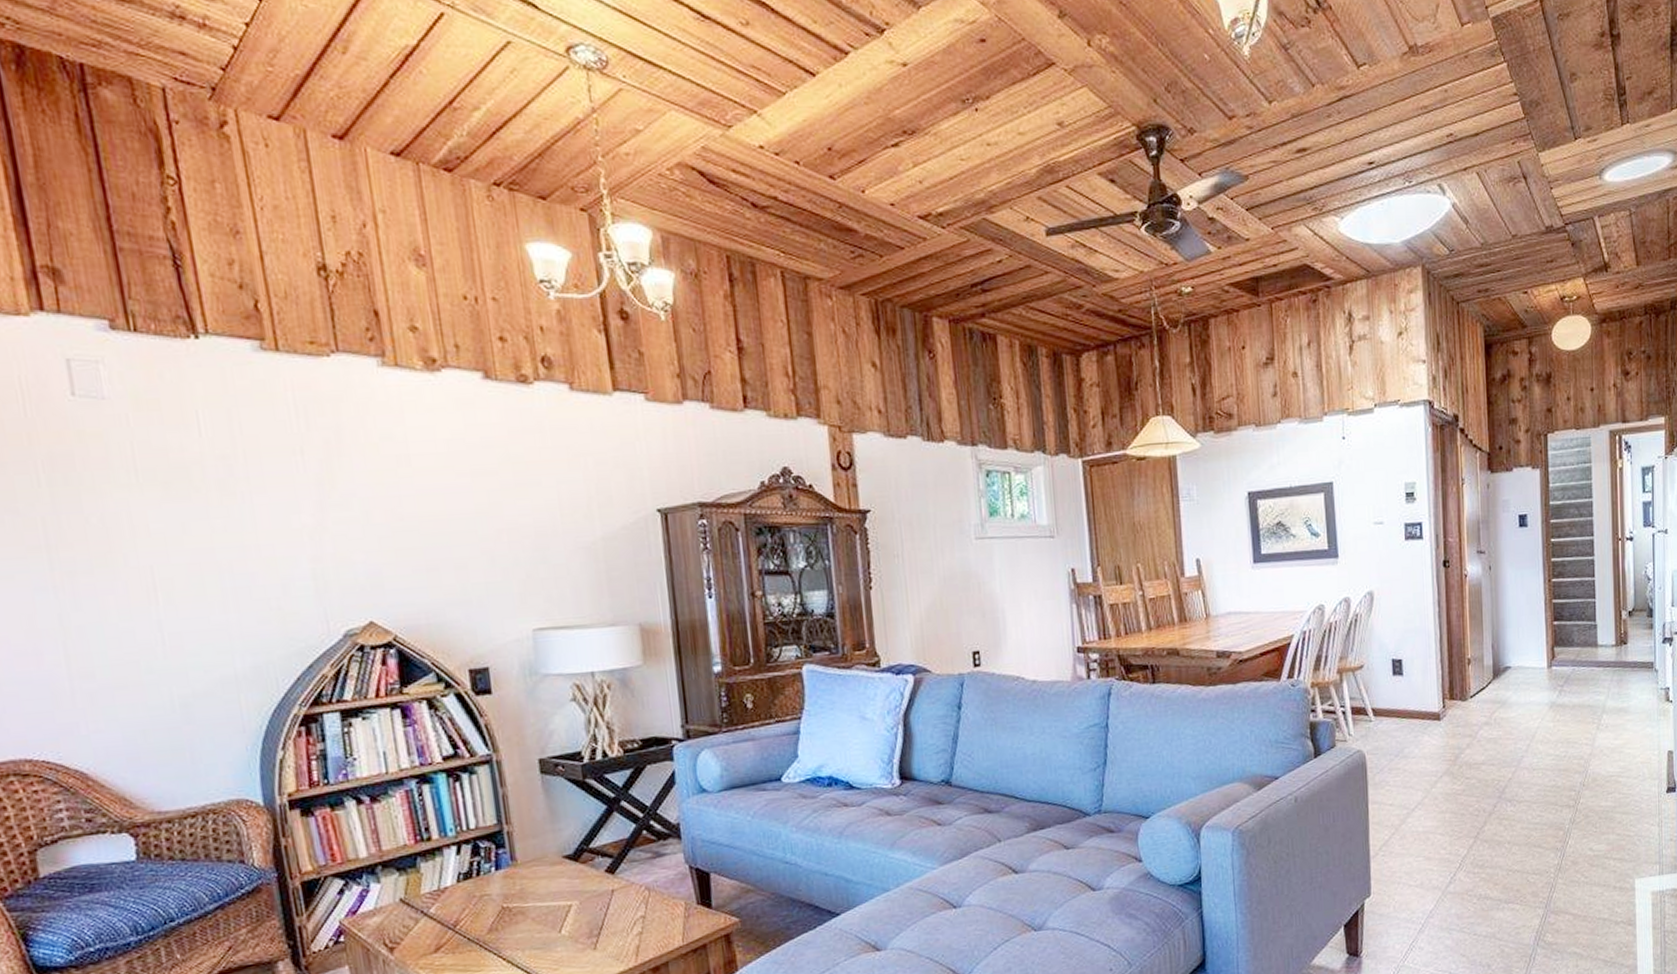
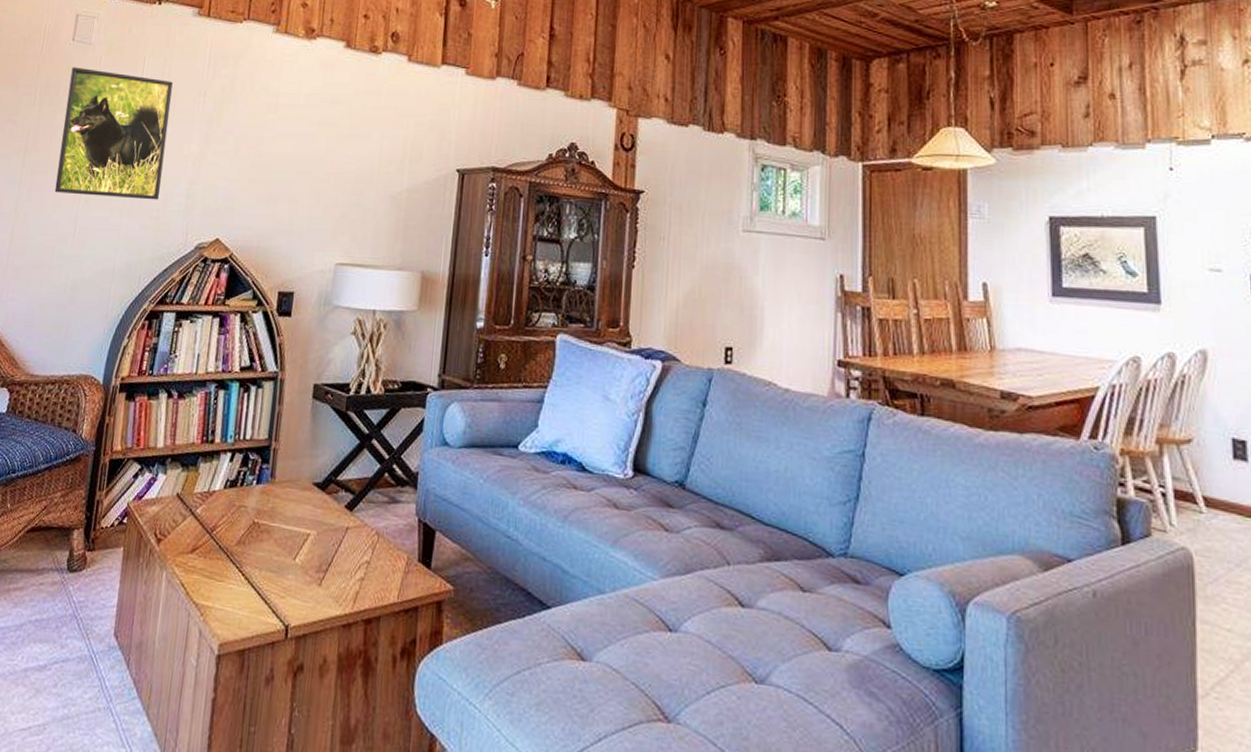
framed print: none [84,430,275,595] -> present [54,67,173,200]

